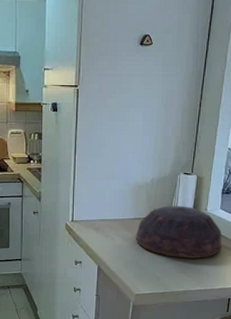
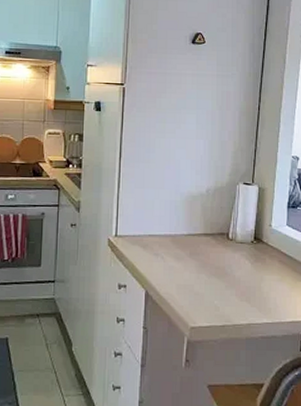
bowl: present [135,205,223,258] -> none [189,220,292,284]

